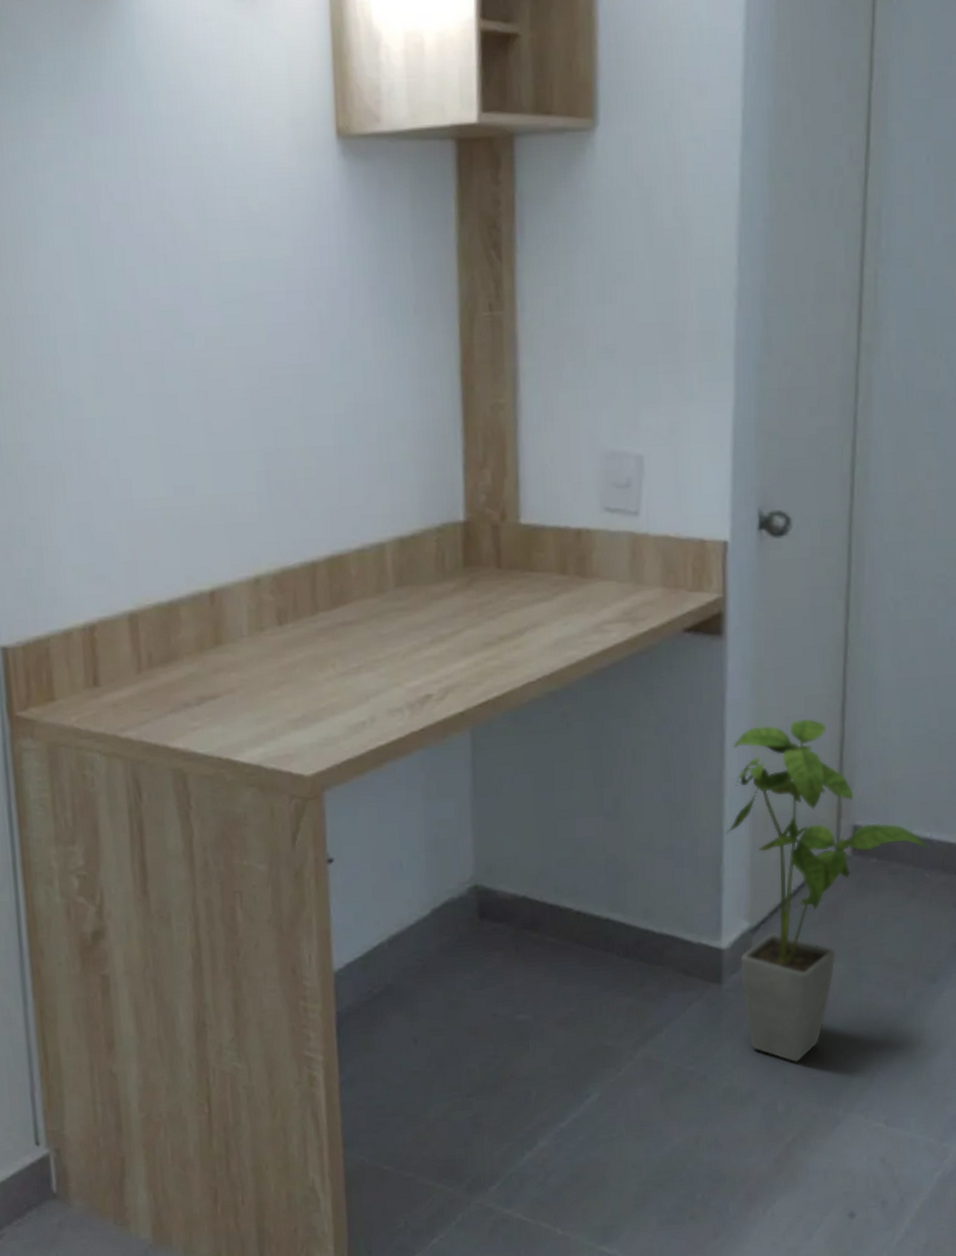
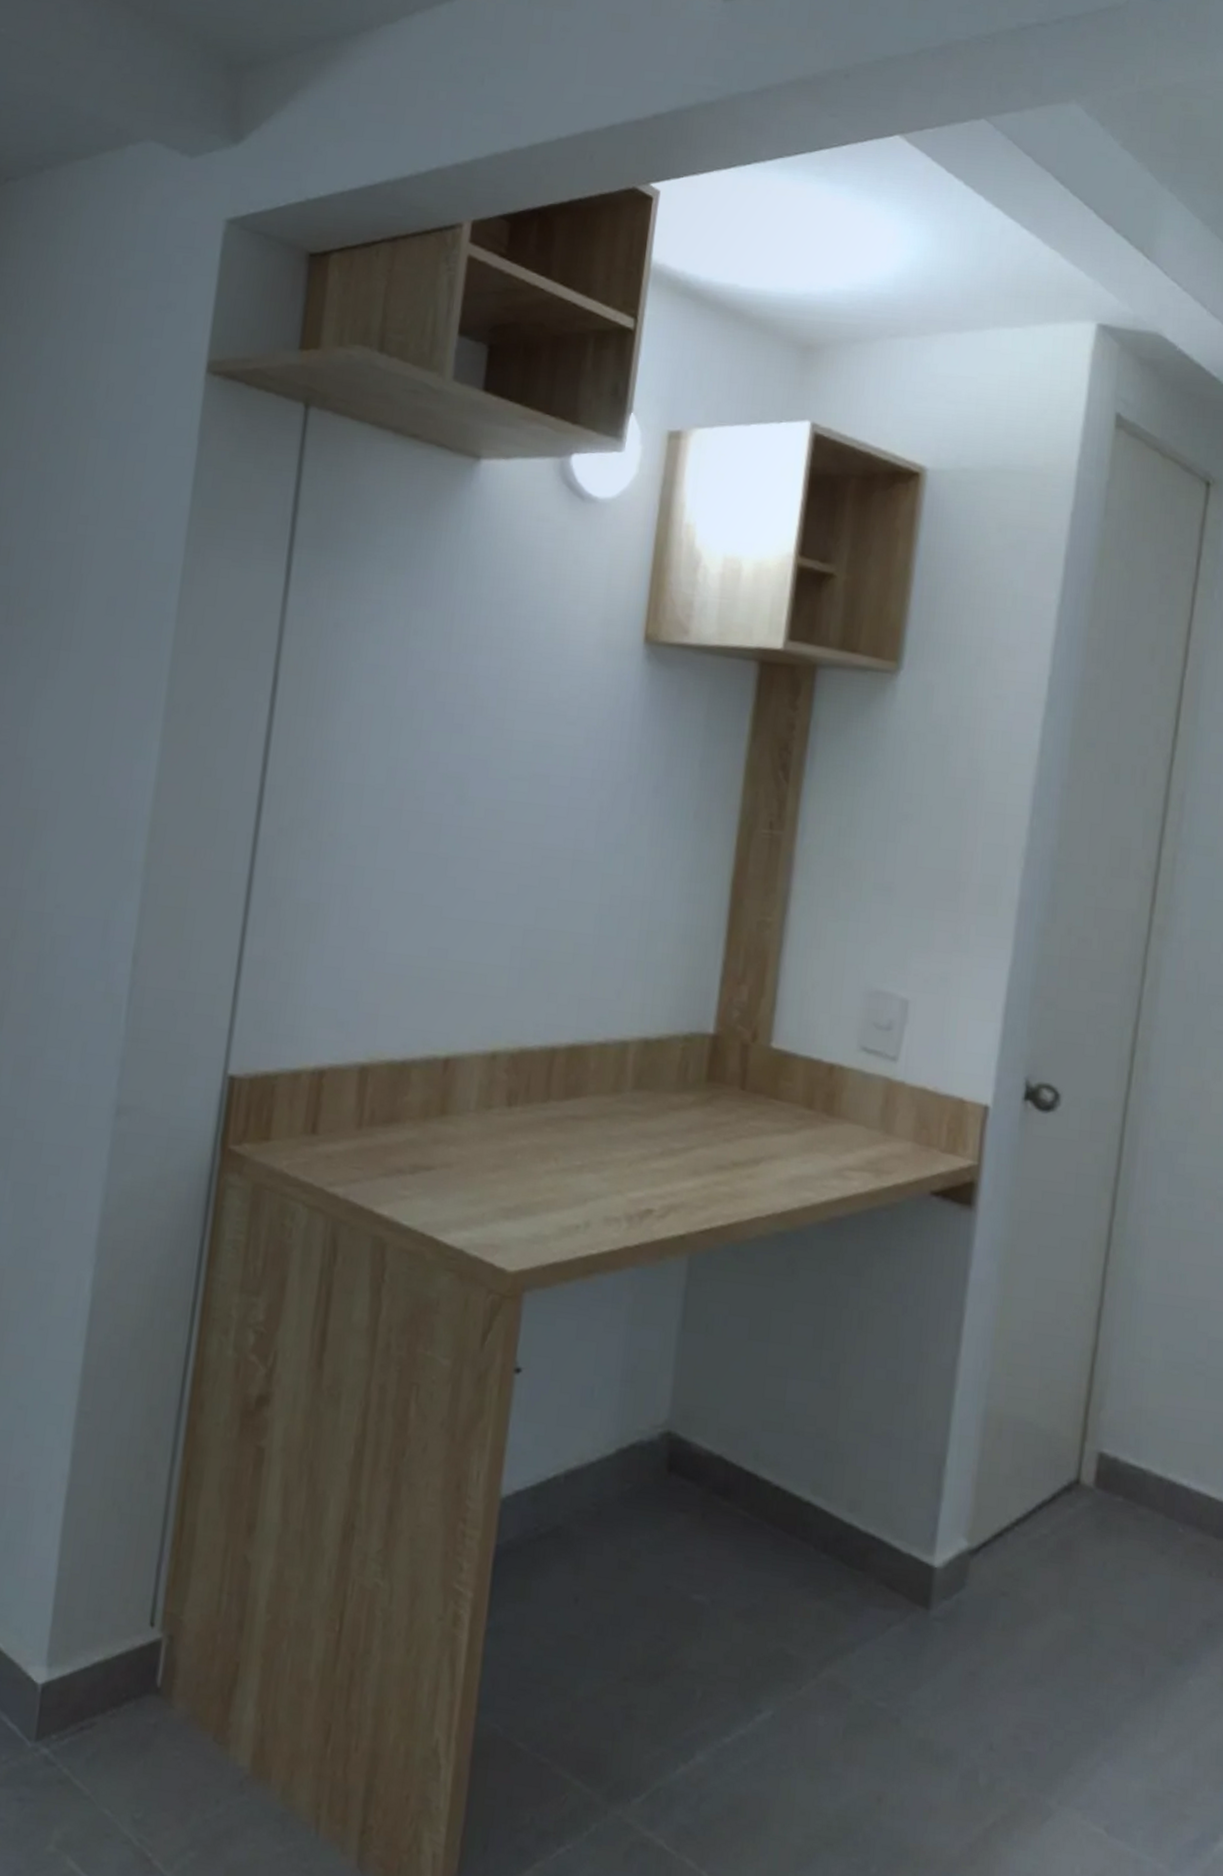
house plant: present [725,718,930,1063] -> none [951,1315,1187,1727]

